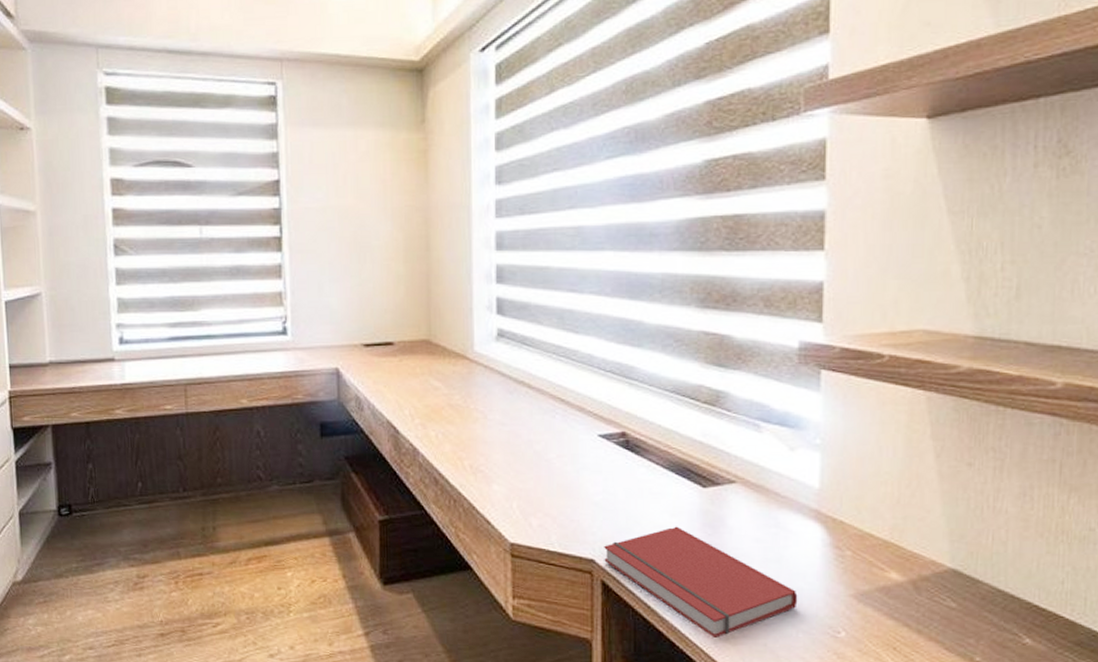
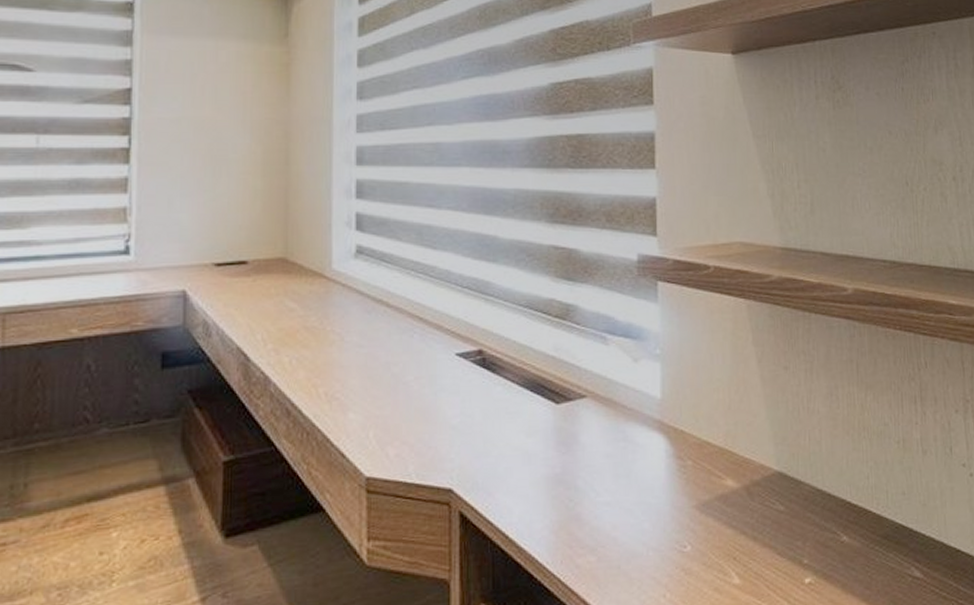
book: present [604,526,798,638] -> none [462,446,647,565]

